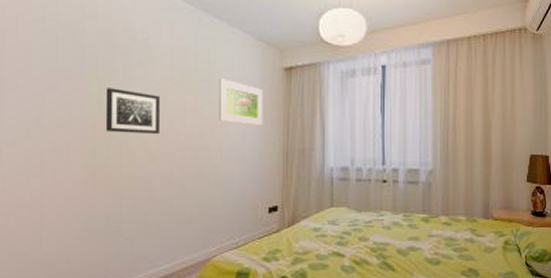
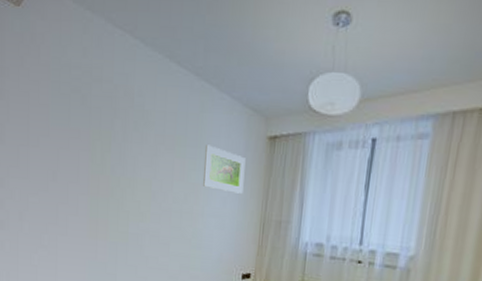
wall art: present [105,88,160,135] -> none [106,149,152,196]

